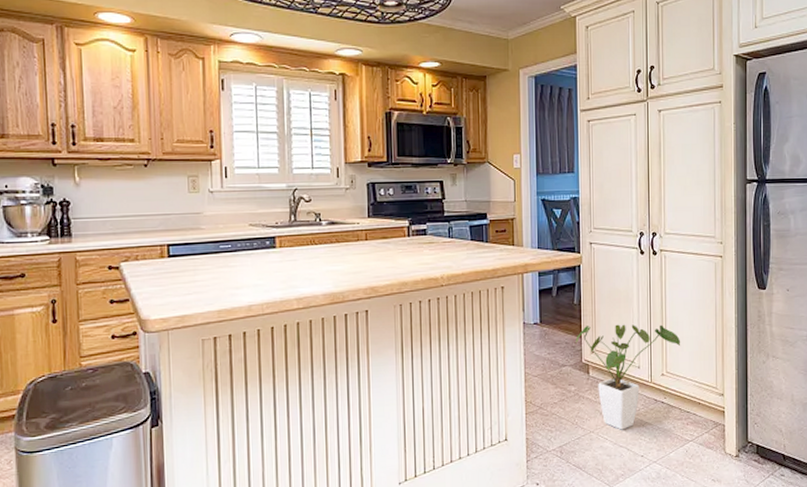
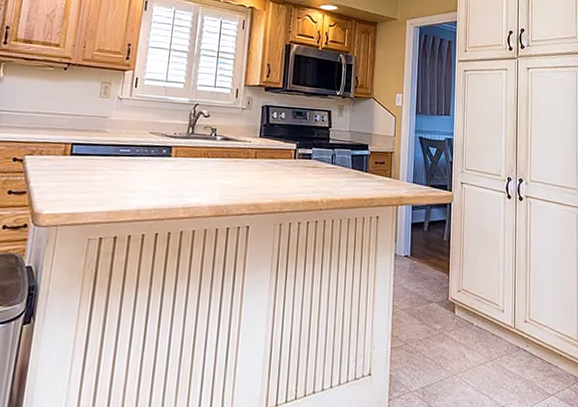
house plant: present [575,324,681,430] -> none [443,263,544,376]

